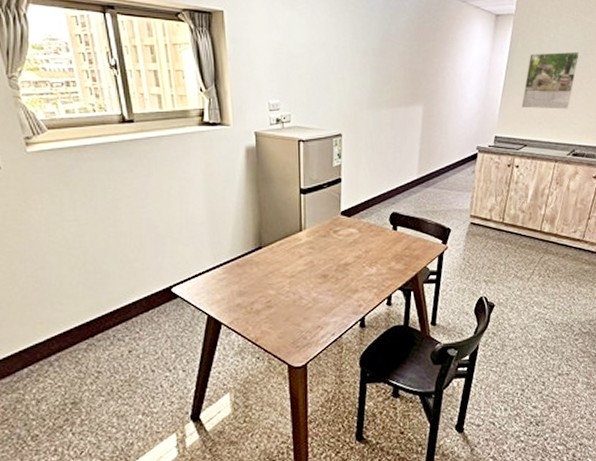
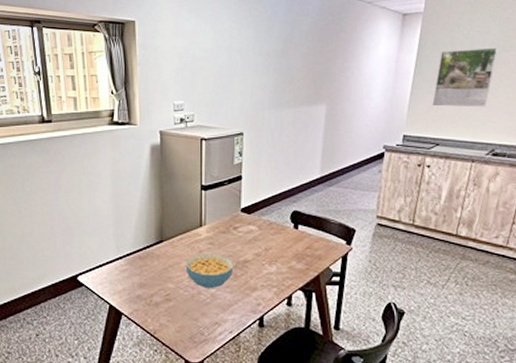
cereal bowl: none [286,258,335,294] -> present [185,254,234,289]

